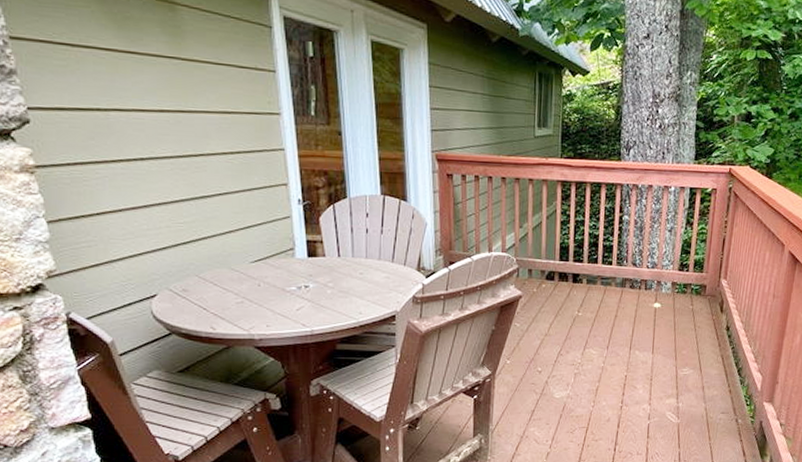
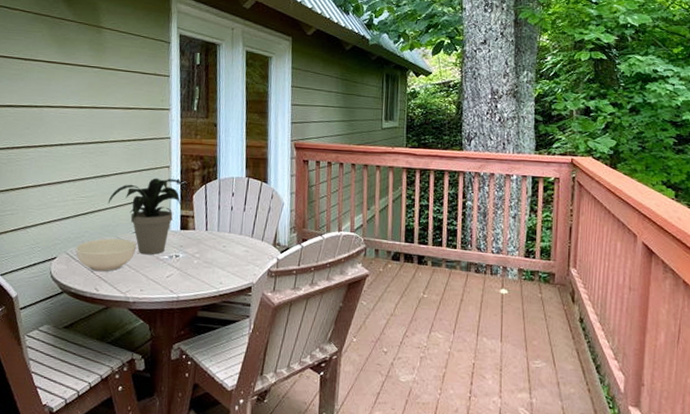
bowl: none [179,269,256,309] -> present [75,238,137,272]
potted plant: none [213,198,317,287] -> present [107,178,191,255]

